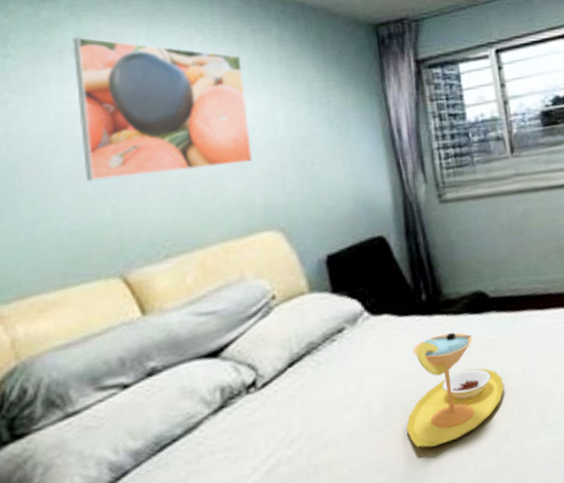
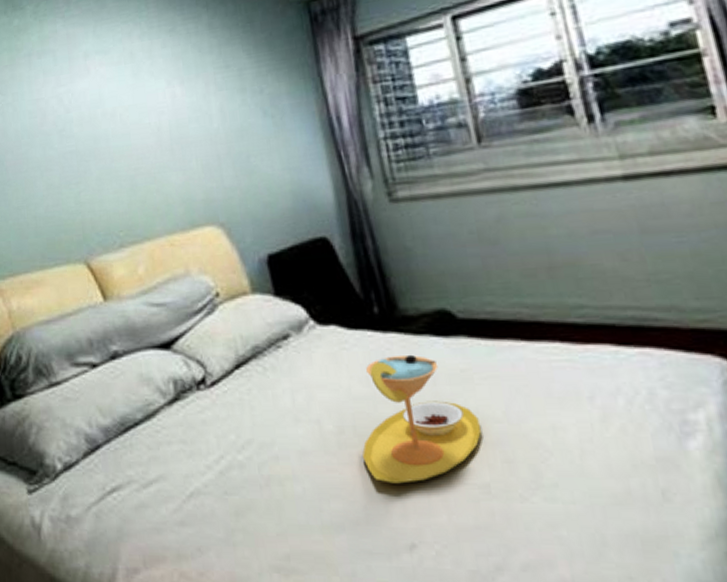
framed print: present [72,37,252,182] -> none [37,40,190,173]

